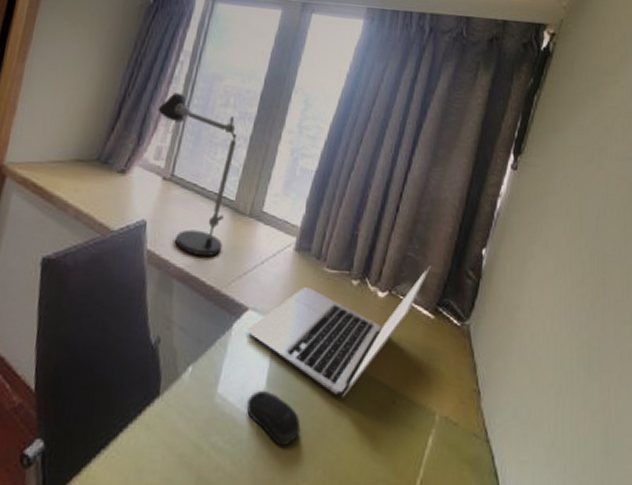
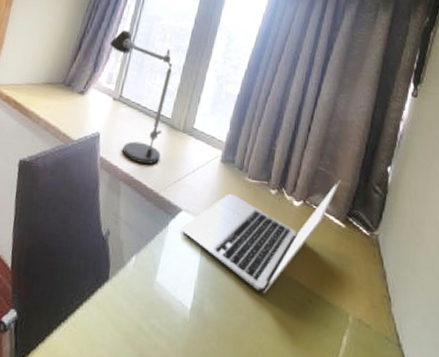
computer mouse: present [247,390,301,445] -> none [181,281,227,333]

